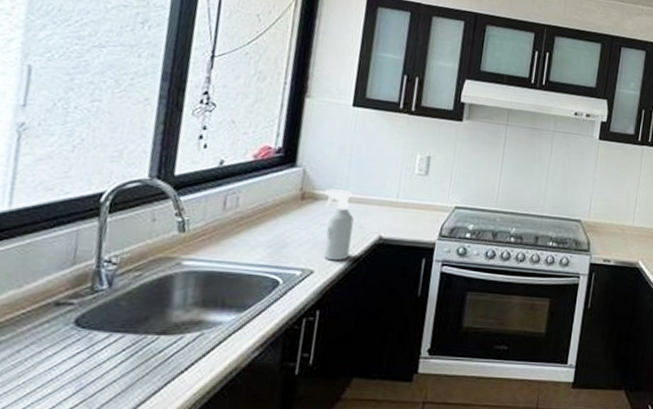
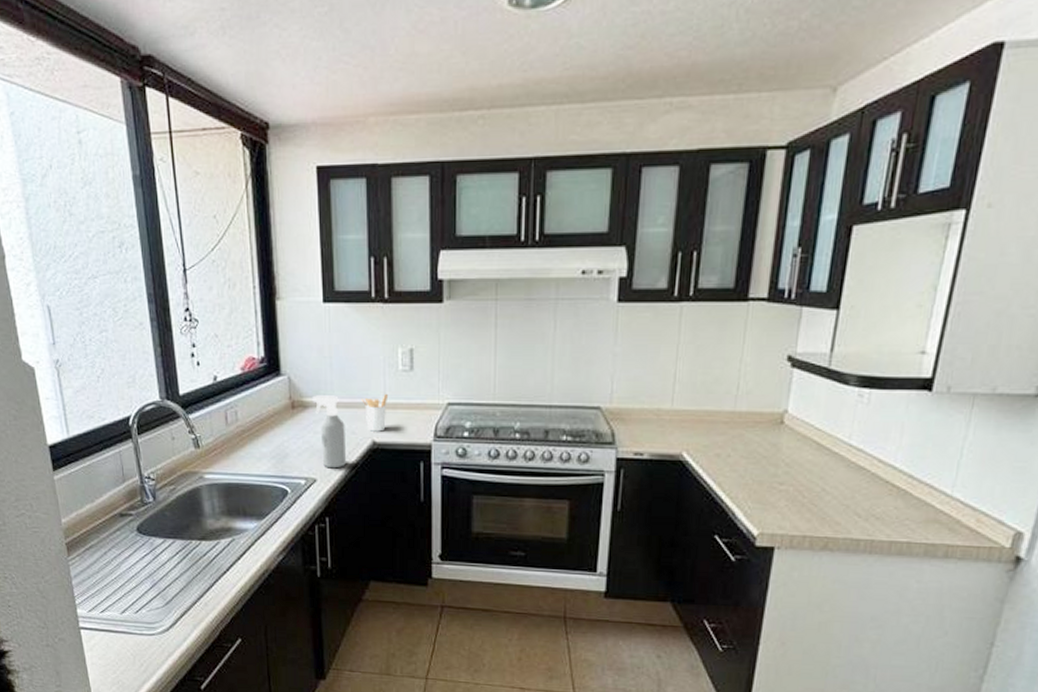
utensil holder: none [375,193,402,228] -> present [362,393,389,432]

